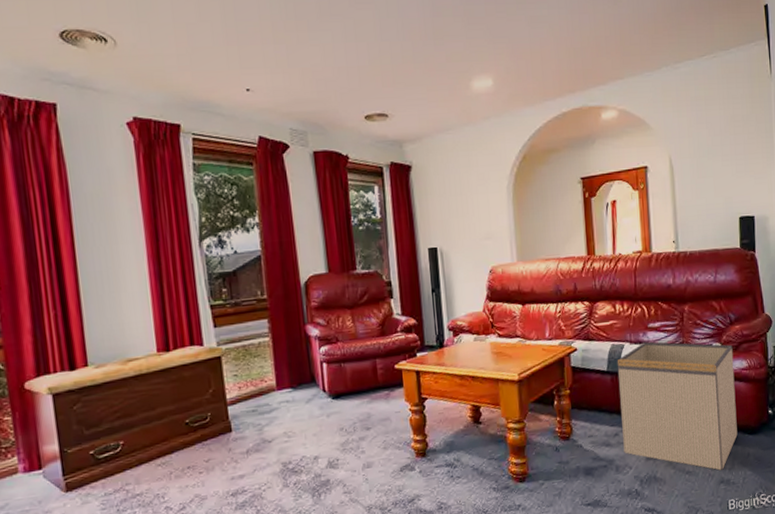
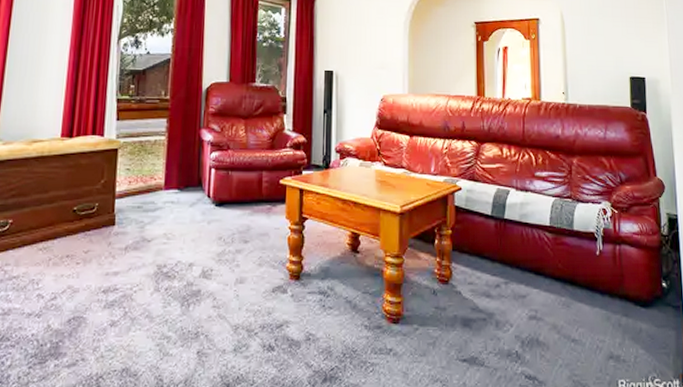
storage bin: present [617,342,738,471] -> none [501,191,629,343]

